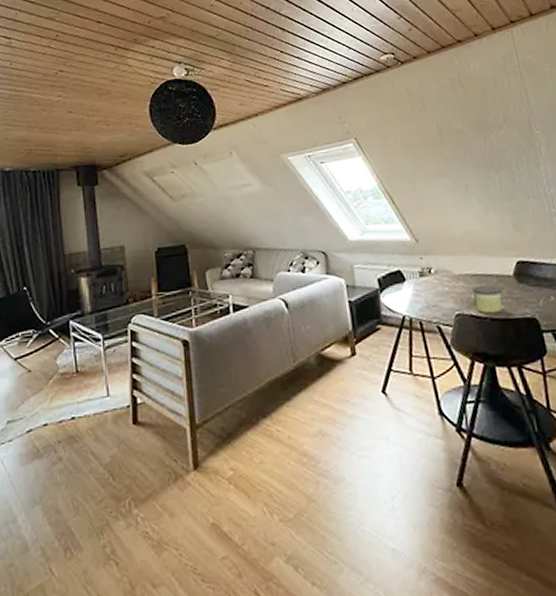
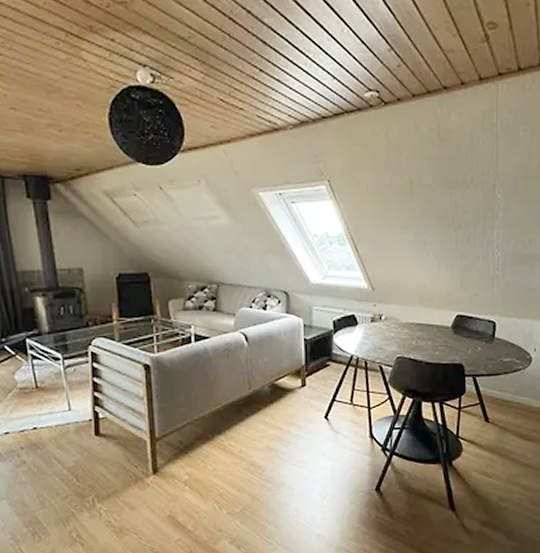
candle: present [472,284,503,314] -> none [414,333,439,358]

